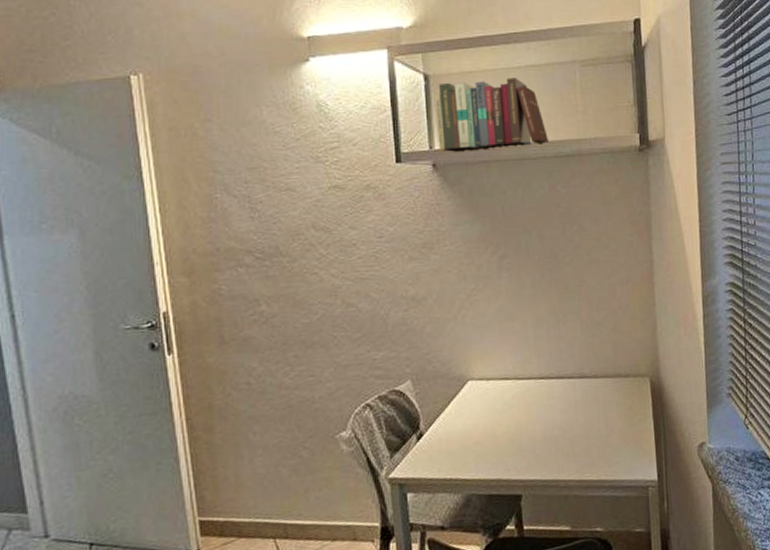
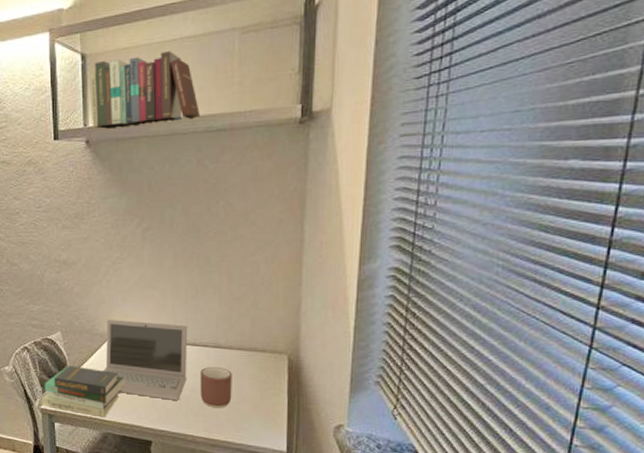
books: none [389,419,488,477] -> present [41,366,125,418]
laptop: none [462,357,554,444] -> present [103,320,188,400]
mug: none [567,398,601,445] -> present [200,366,232,408]

